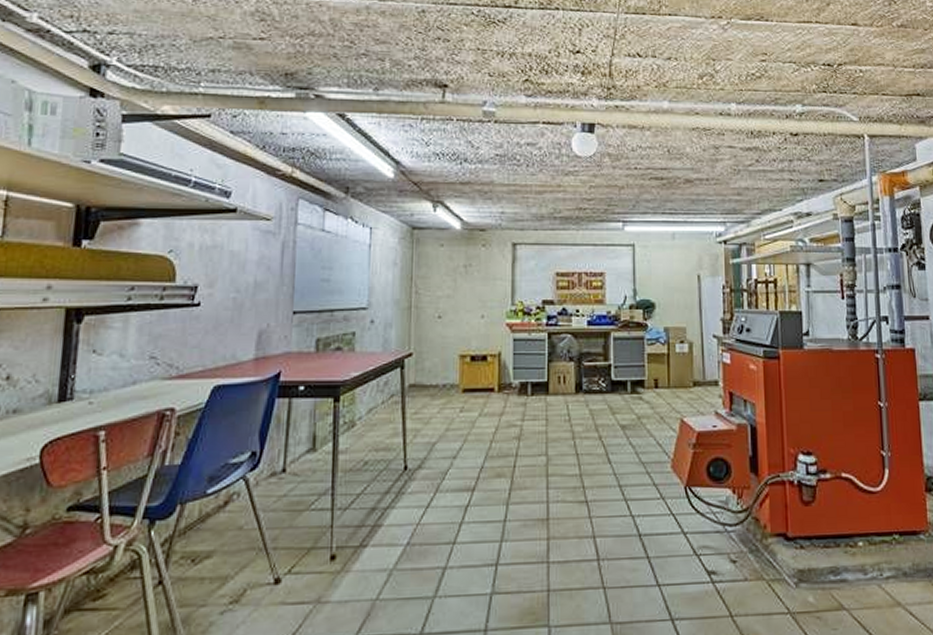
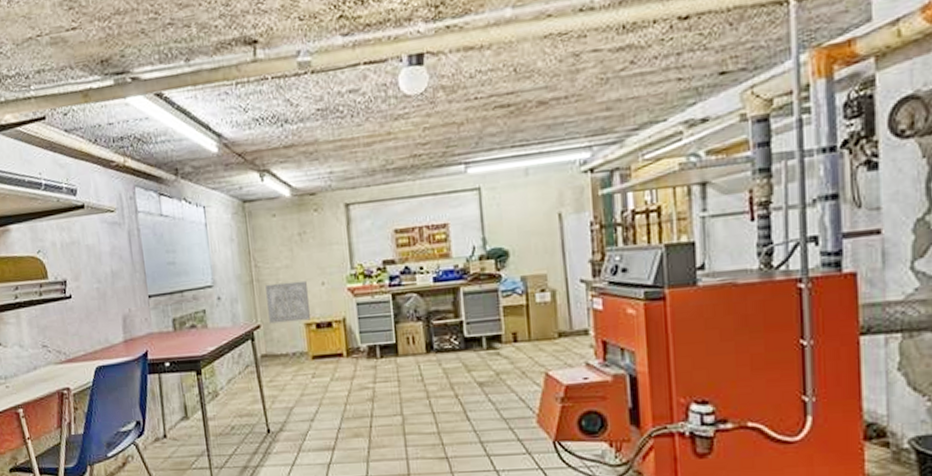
relief sculpture: none [423,312,466,353] -> present [265,280,310,324]

